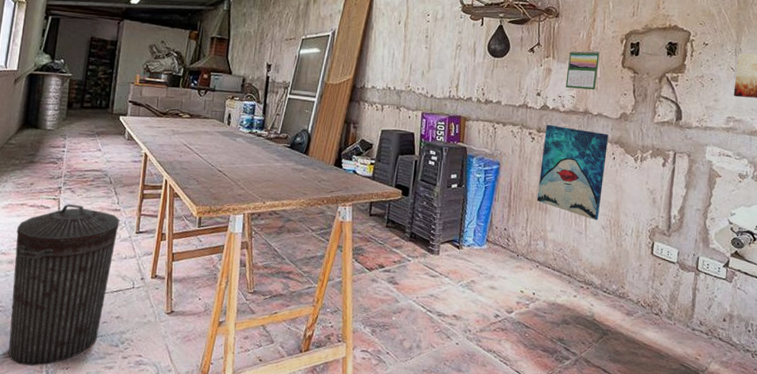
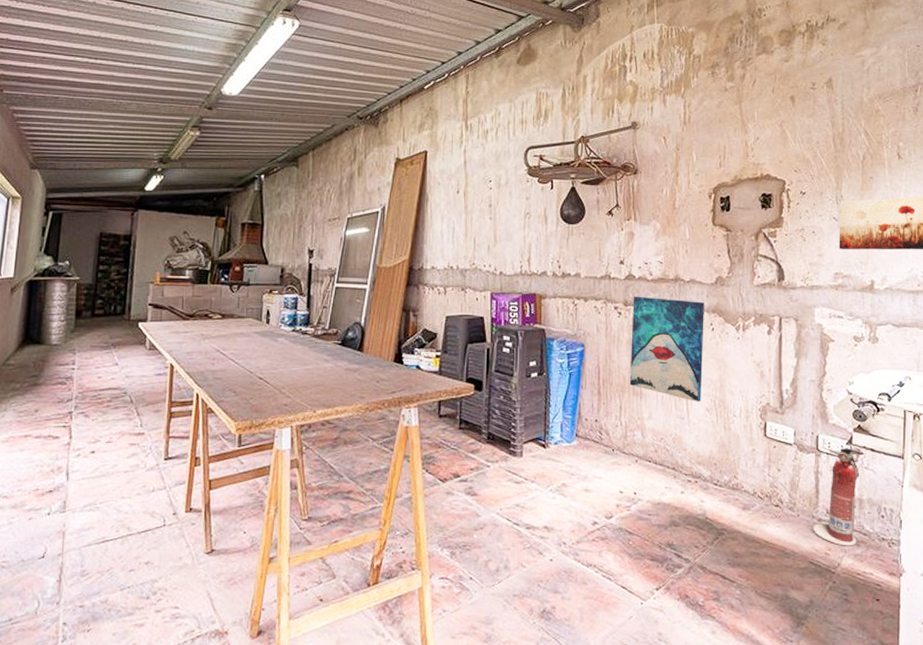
trash can: present [8,204,120,366] -> none [16,431,144,631]
calendar: present [565,50,600,90] -> none [651,209,686,254]
fire extinguisher: none [686,269,739,354] -> present [813,448,865,546]

